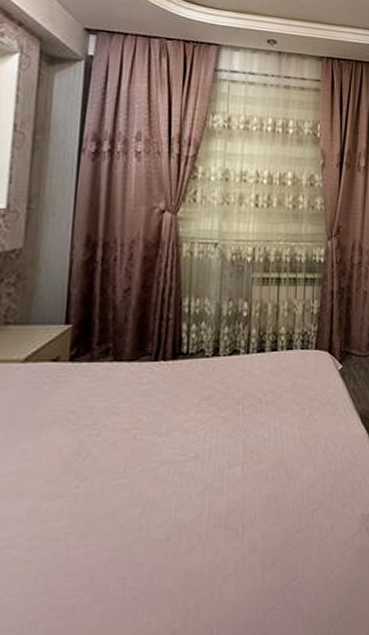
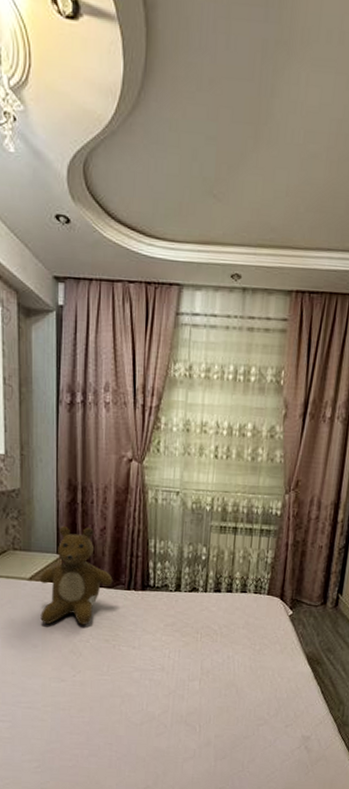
teddy bear: none [35,289,137,420] -> present [39,526,113,625]

